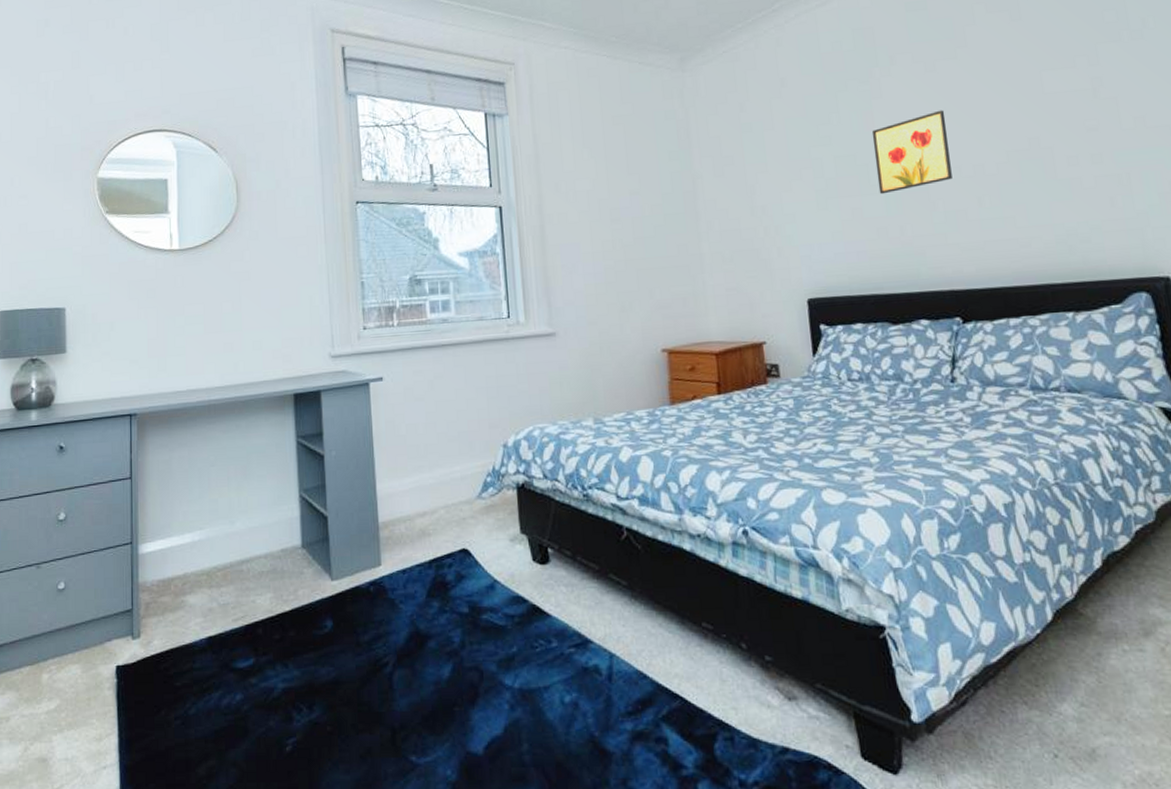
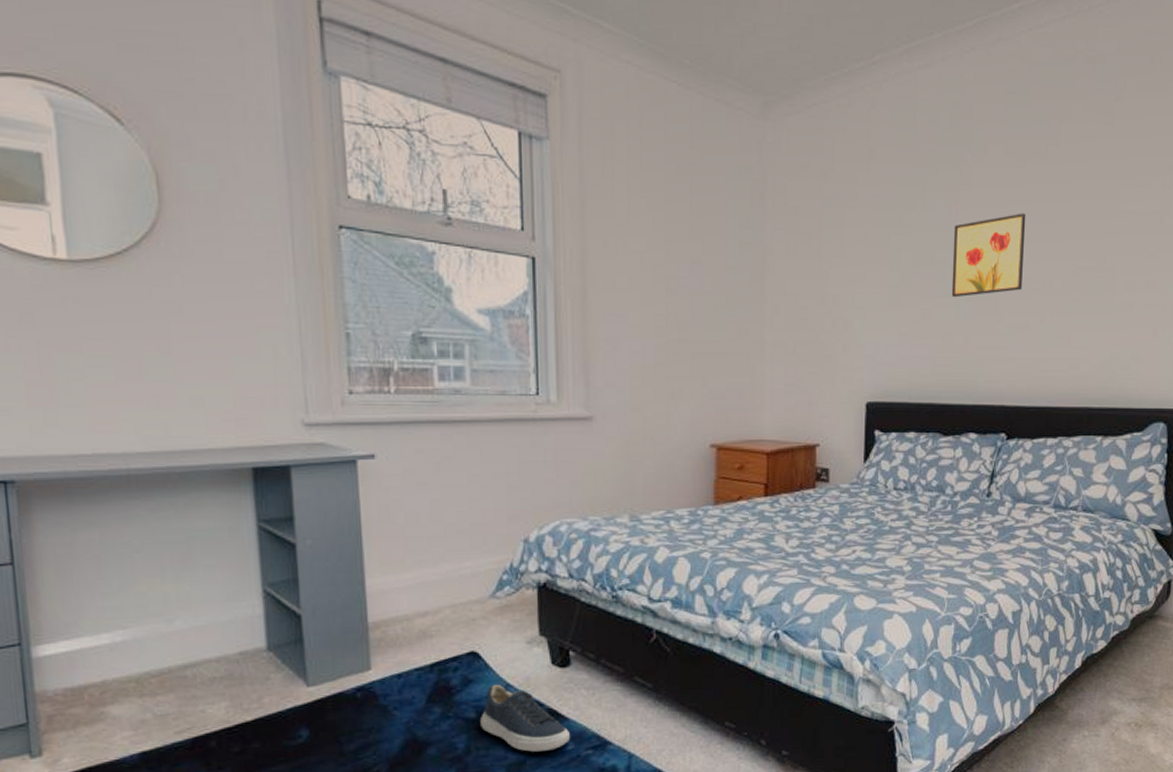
shoe: none [473,579,554,648] -> present [480,683,571,752]

